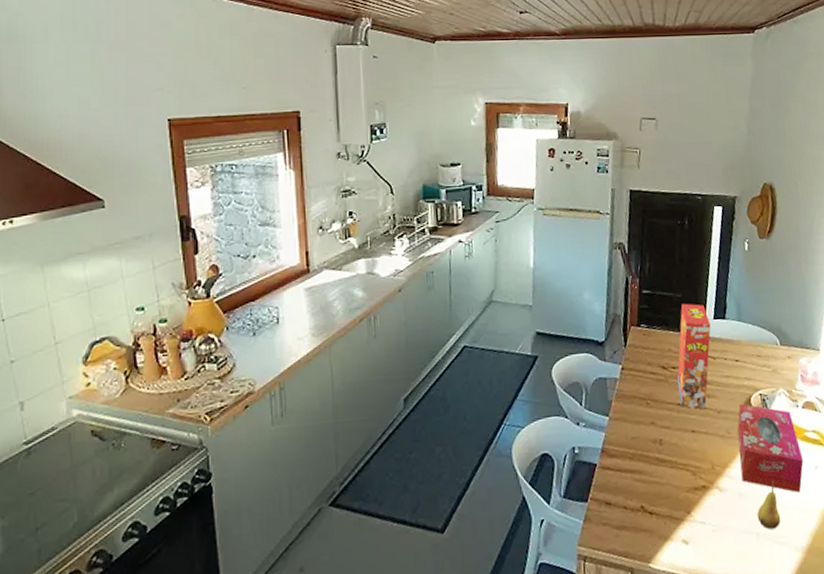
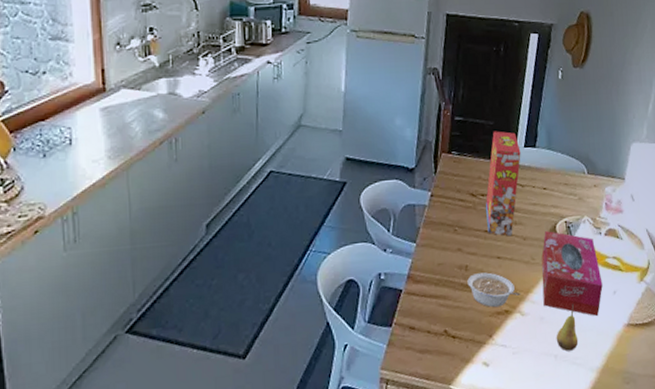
legume: none [662,446,718,483] -> present [467,272,521,308]

